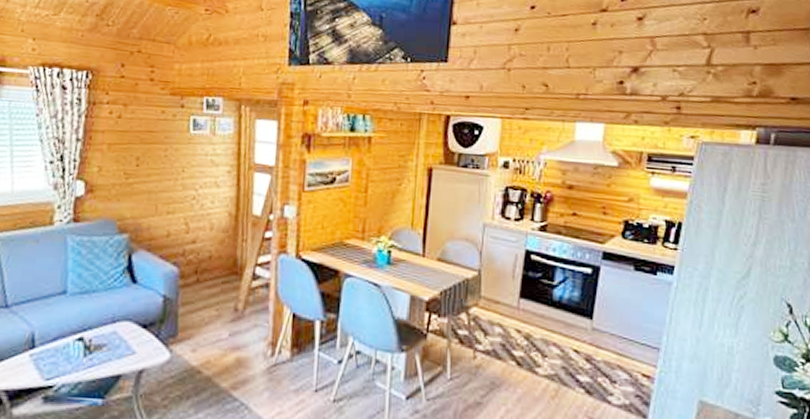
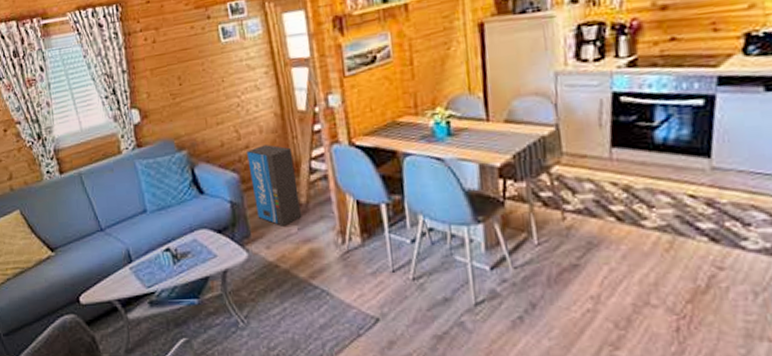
air purifier: none [189,243,239,330] -> present [247,144,302,226]

